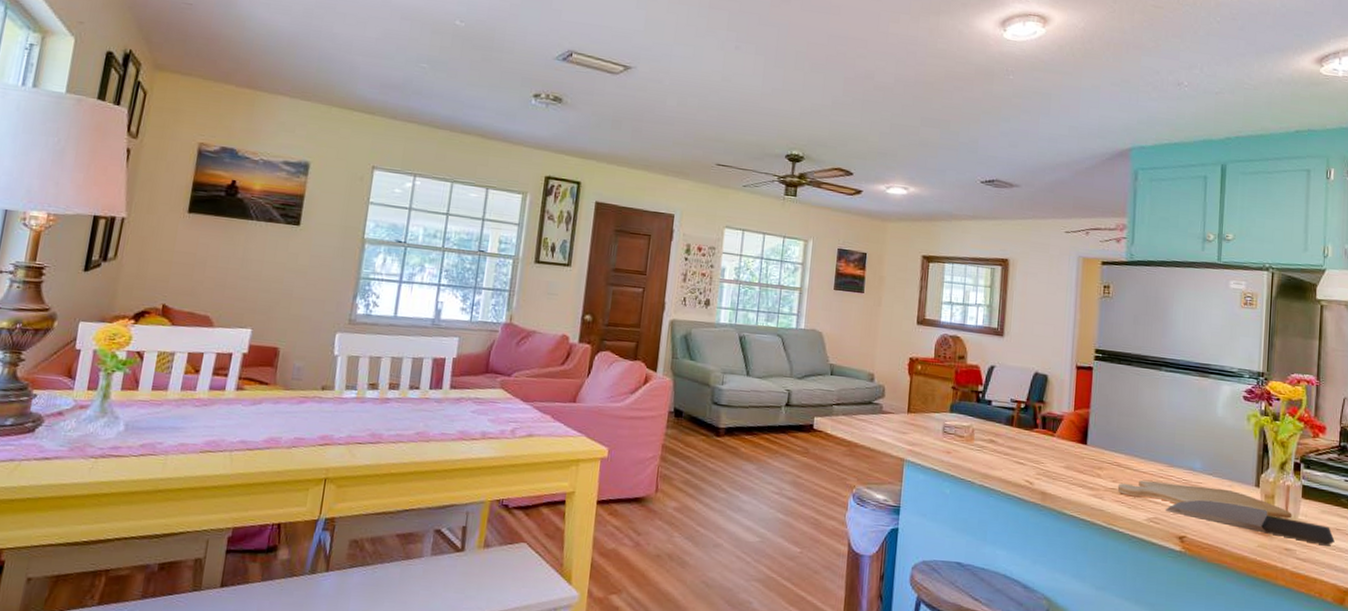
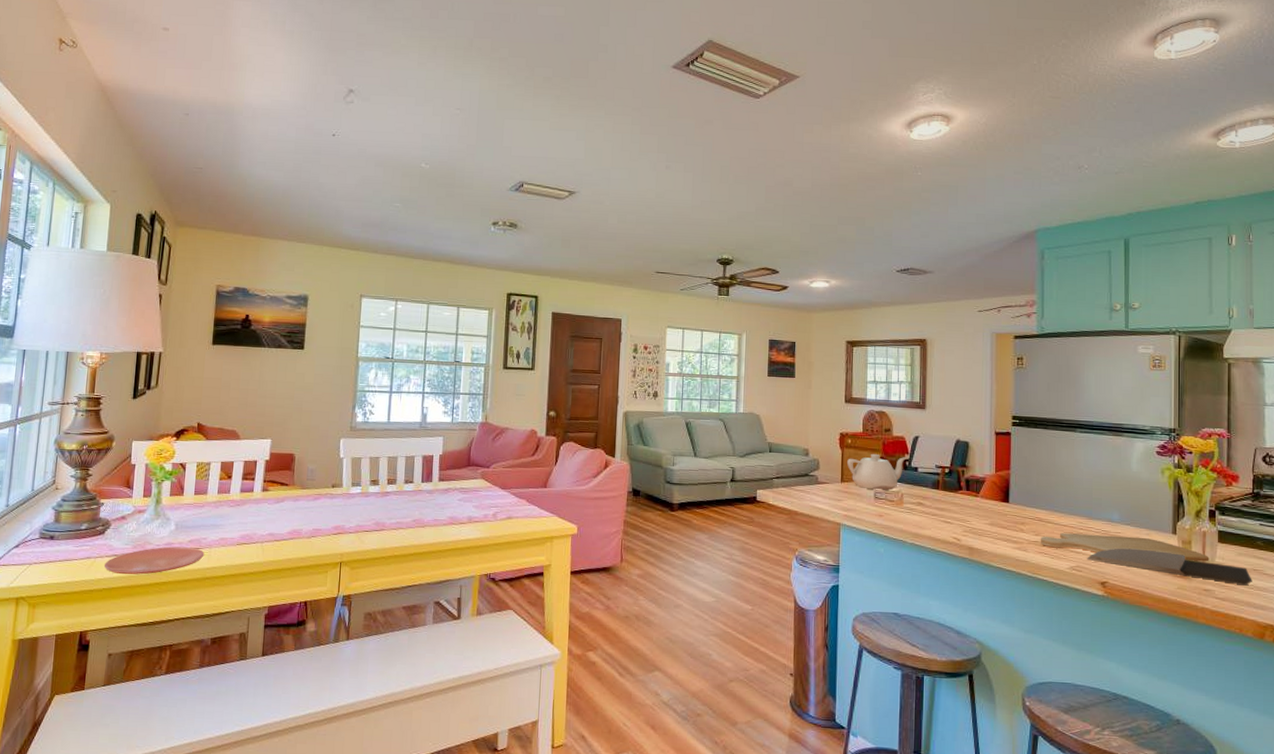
plate: none [30,450,159,483] -> present [103,546,205,575]
teapot: none [915,382,981,426] -> present [847,453,907,492]

